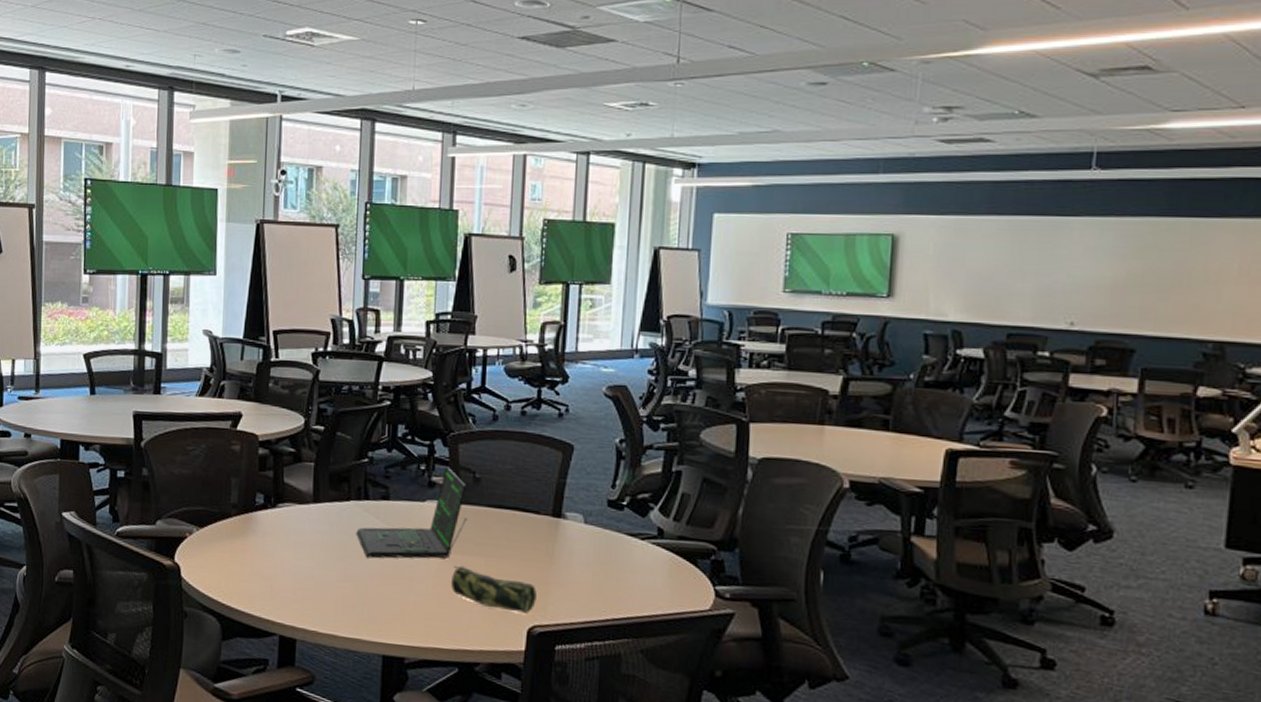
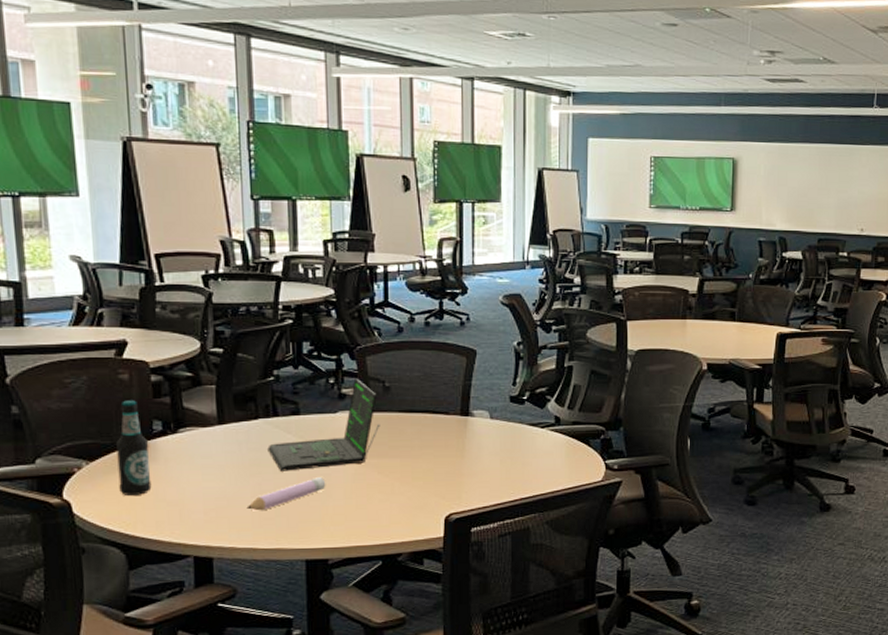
bottle: none [221,471,251,567] -> present [115,400,152,497]
coloring material: none [331,568,409,597] -> present [246,477,326,511]
pencil case: present [451,565,537,614] -> none [369,468,451,504]

